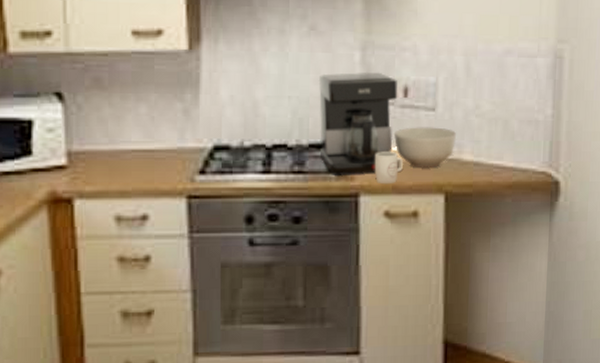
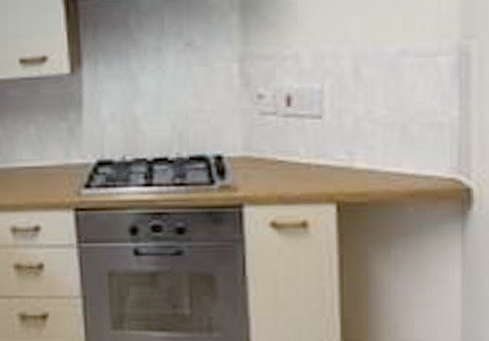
coffee maker: present [318,73,399,175] -> none [196,83,284,187]
mug: present [374,152,403,184] -> none [258,162,288,195]
bowl: present [394,127,457,169] -> none [278,135,348,178]

